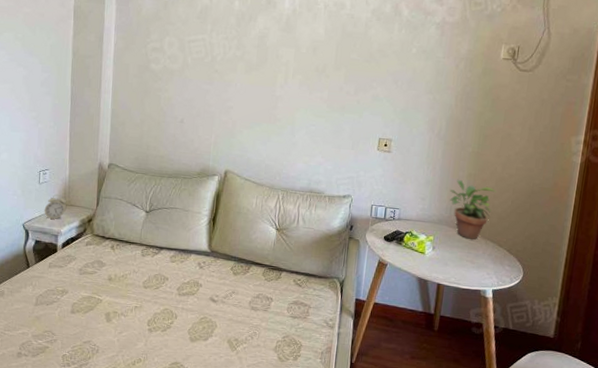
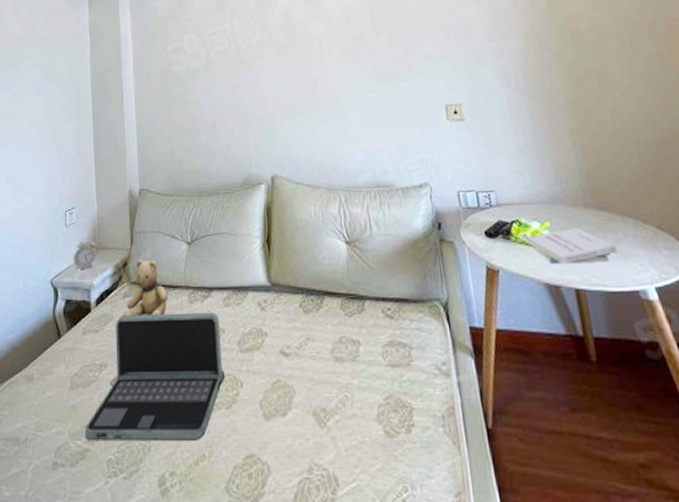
laptop: none [46,257,165,350] -> present [85,312,225,441]
teddy bear: none [84,218,125,262] -> present [122,259,169,316]
books: none [413,243,476,269] -> present [527,227,618,264]
potted plant: present [450,179,496,240] -> none [552,139,616,218]

